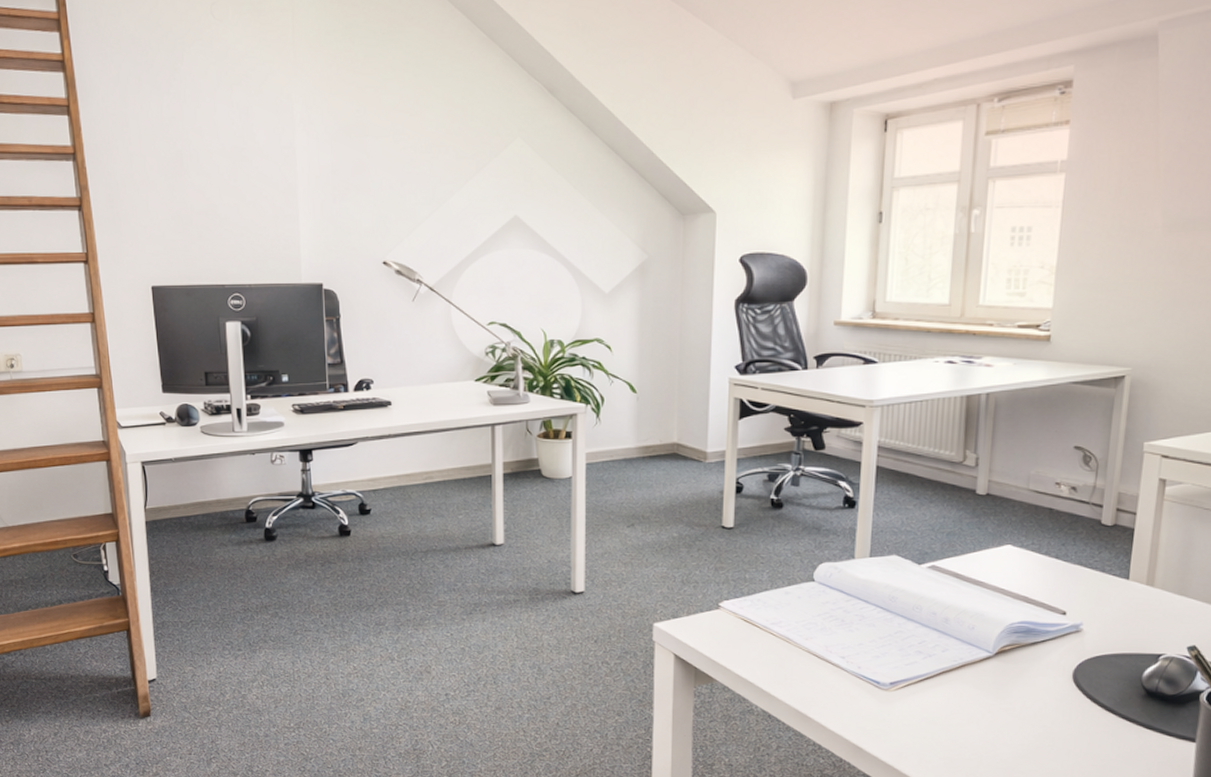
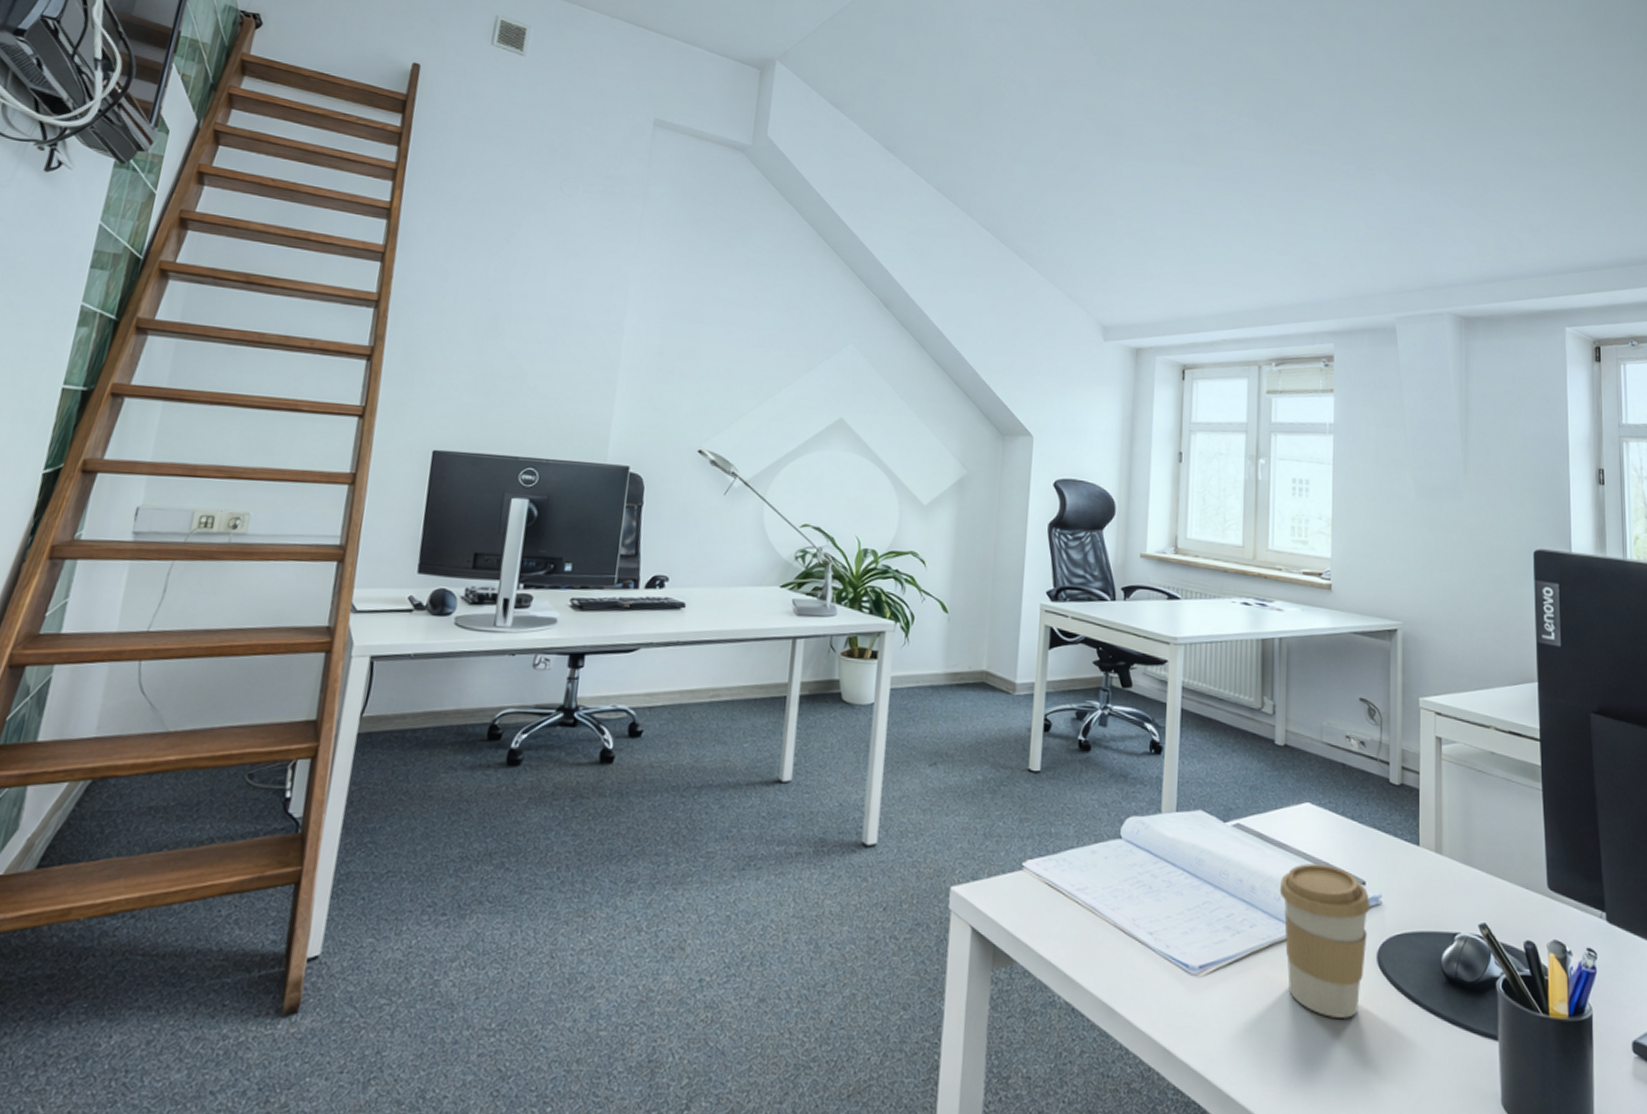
coffee cup: none [974,598,1070,724] -> present [1279,863,1370,1018]

